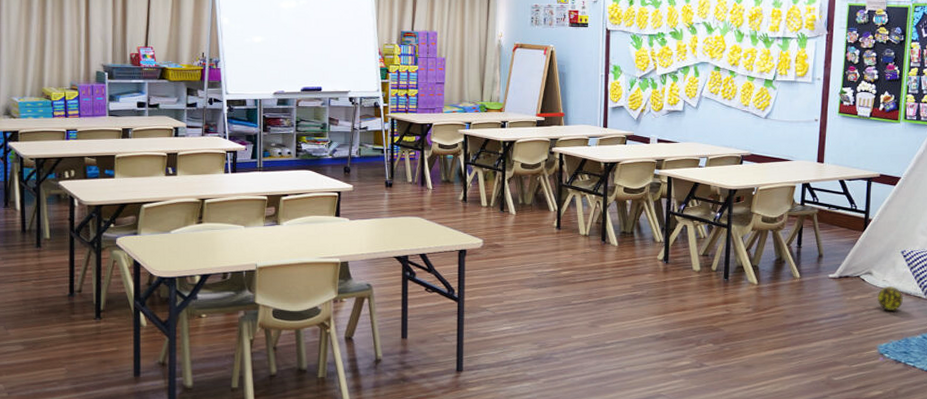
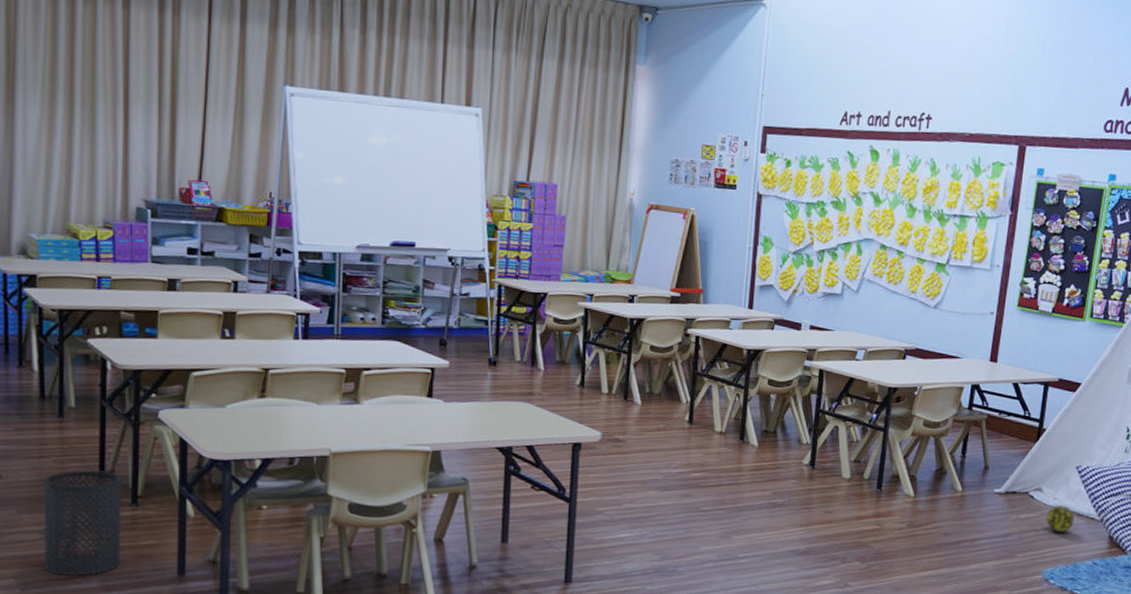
trash can: none [25,290,88,380] -> present [43,470,122,576]

